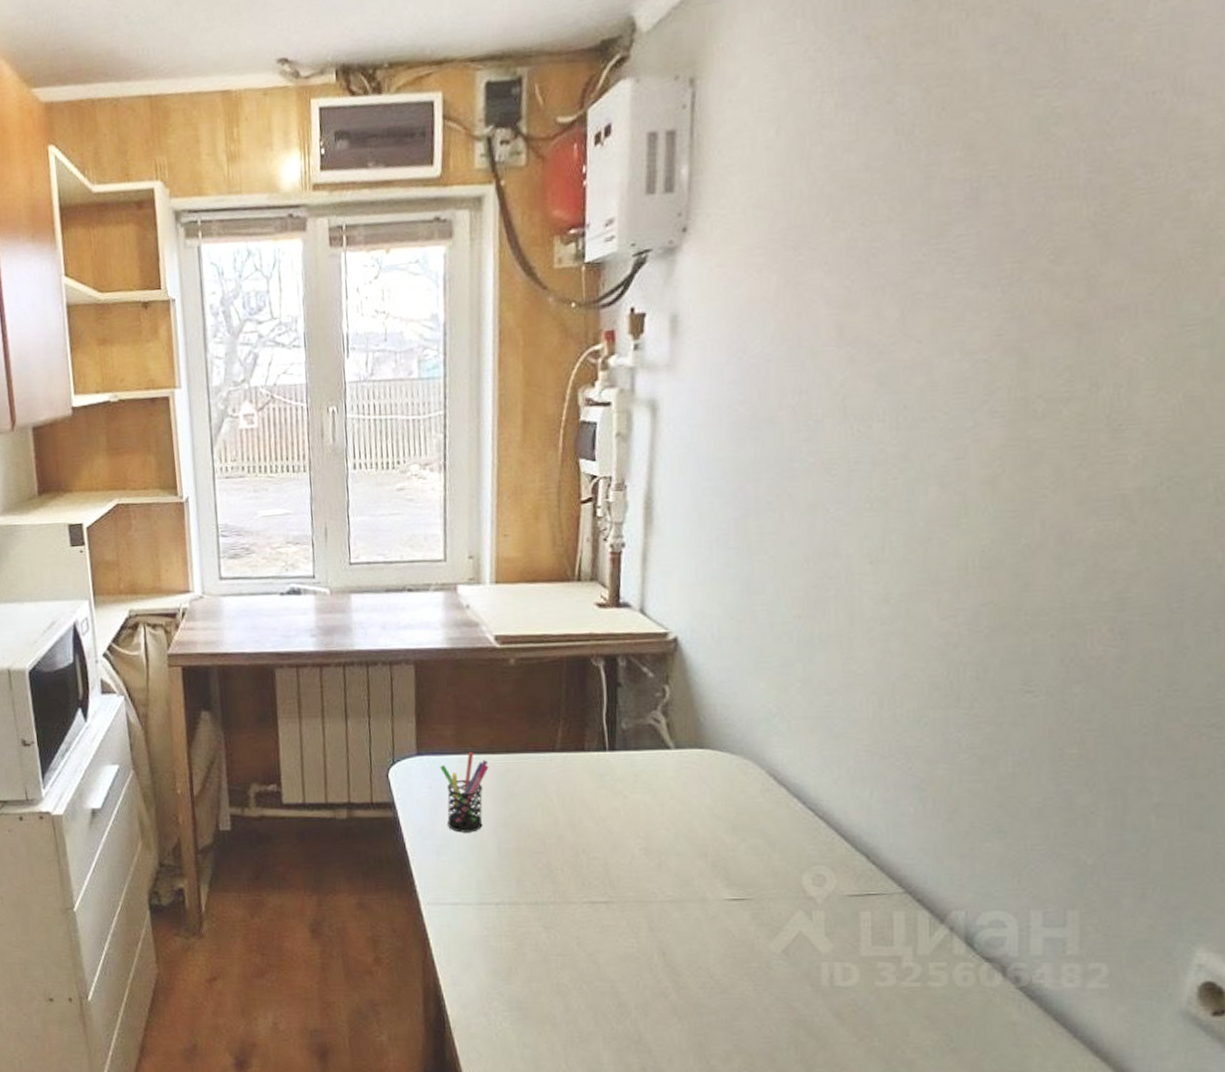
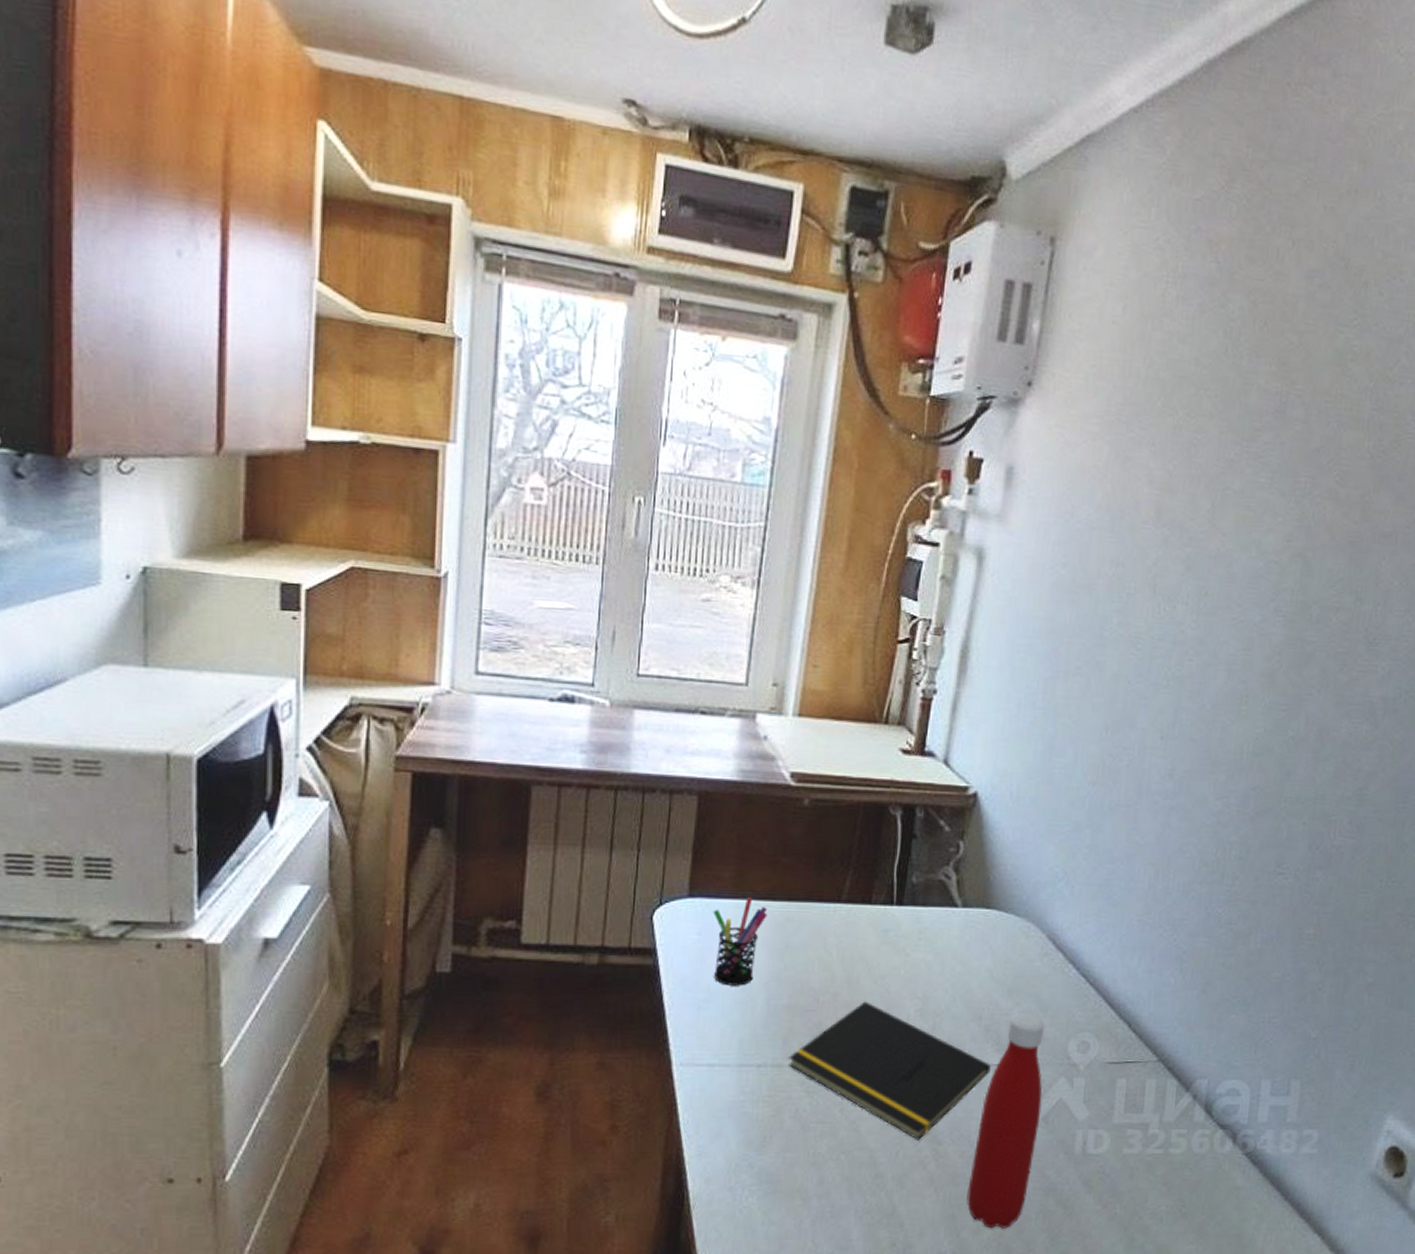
notepad: none [524,842,722,972] -> present [788,1001,991,1140]
bottle: none [712,849,781,1058] -> present [966,1013,1045,1229]

